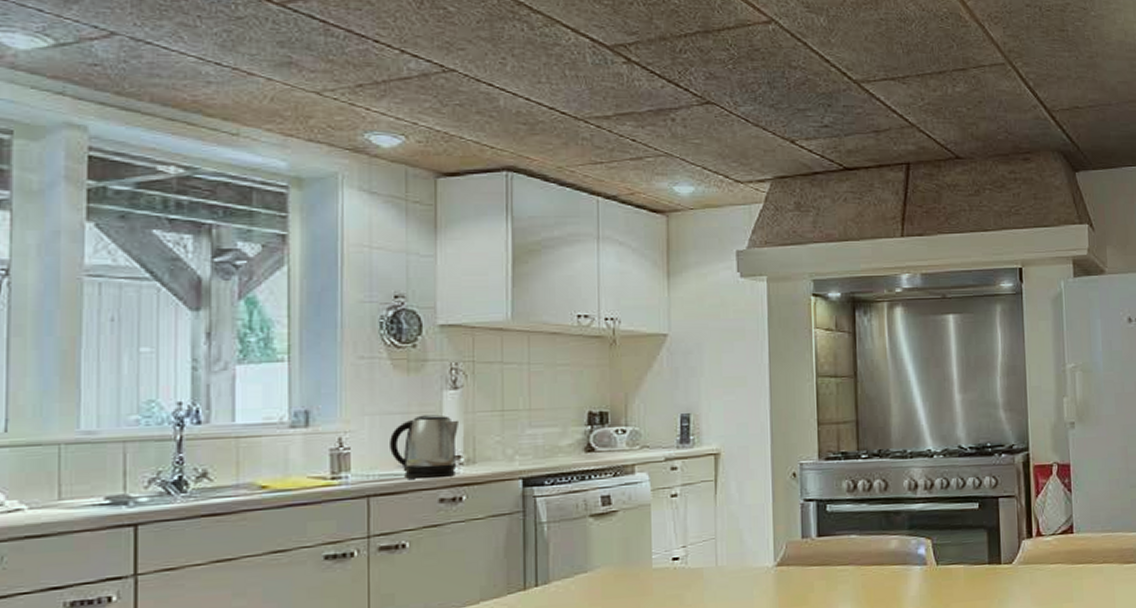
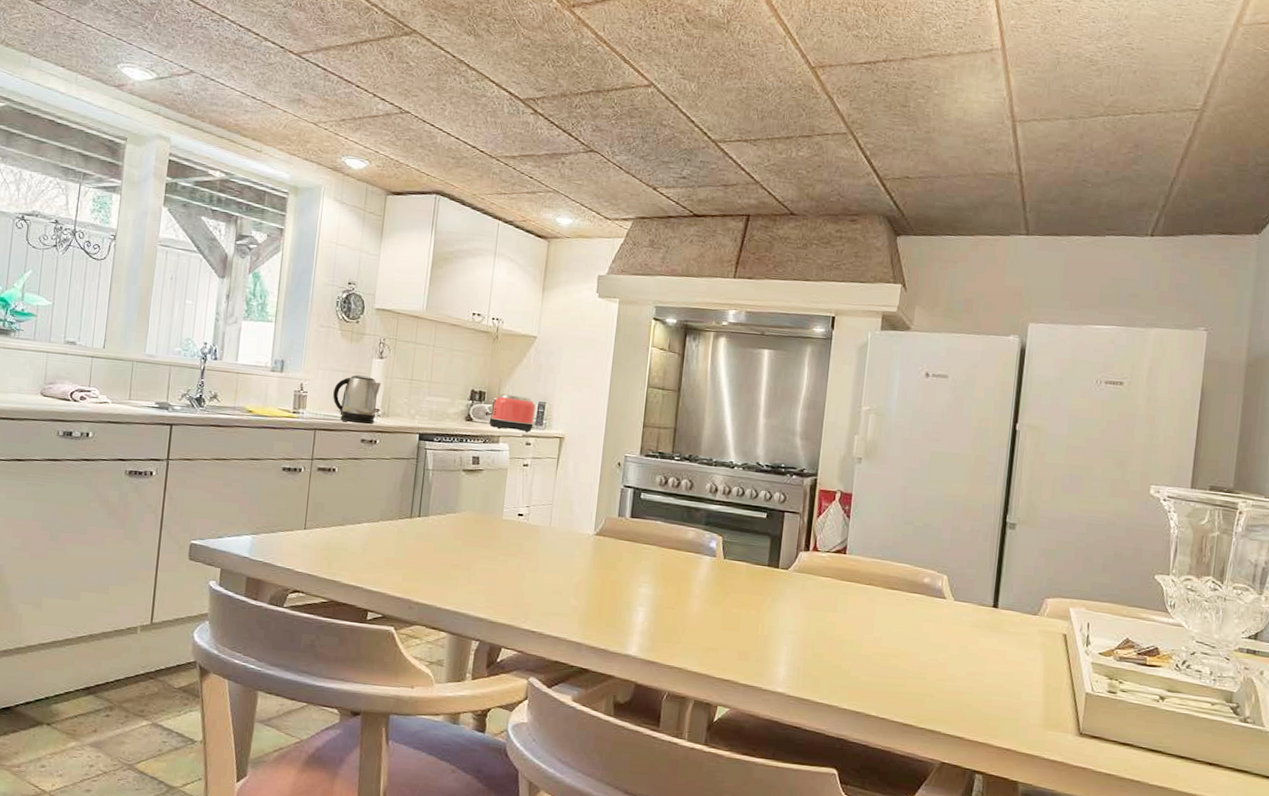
toaster: none [611,410,678,457] -> present [485,393,536,433]

